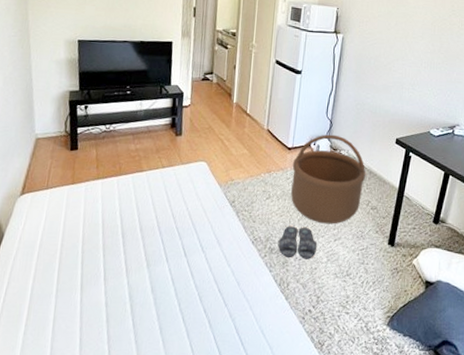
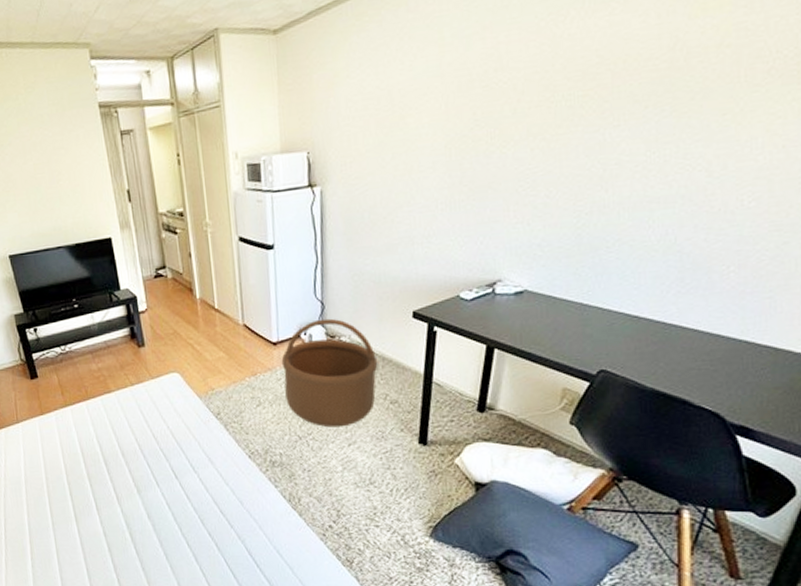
slippers: present [278,226,317,259] -> none [279,433,327,470]

